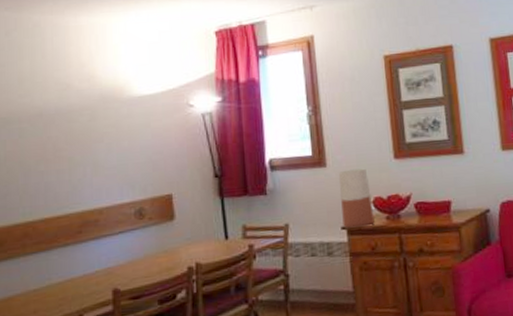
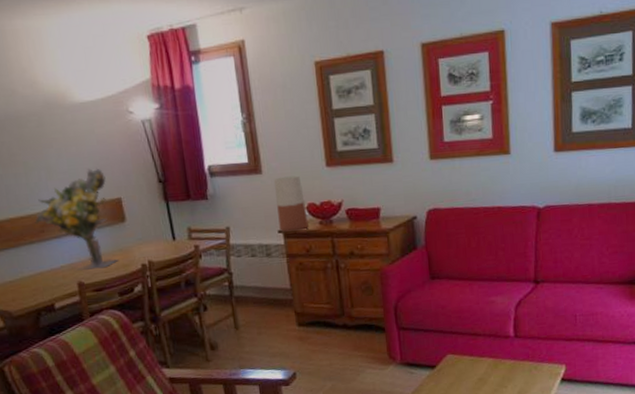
bouquet: none [73,163,162,277] -> present [35,168,119,271]

